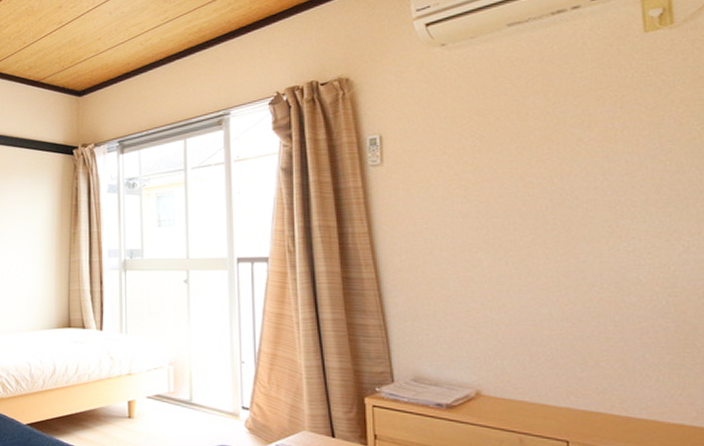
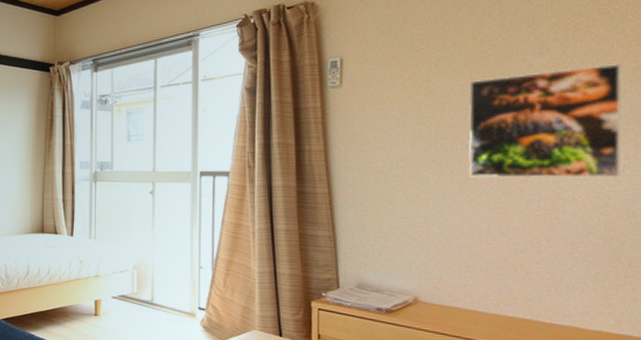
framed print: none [516,136,686,259] -> present [468,64,623,178]

